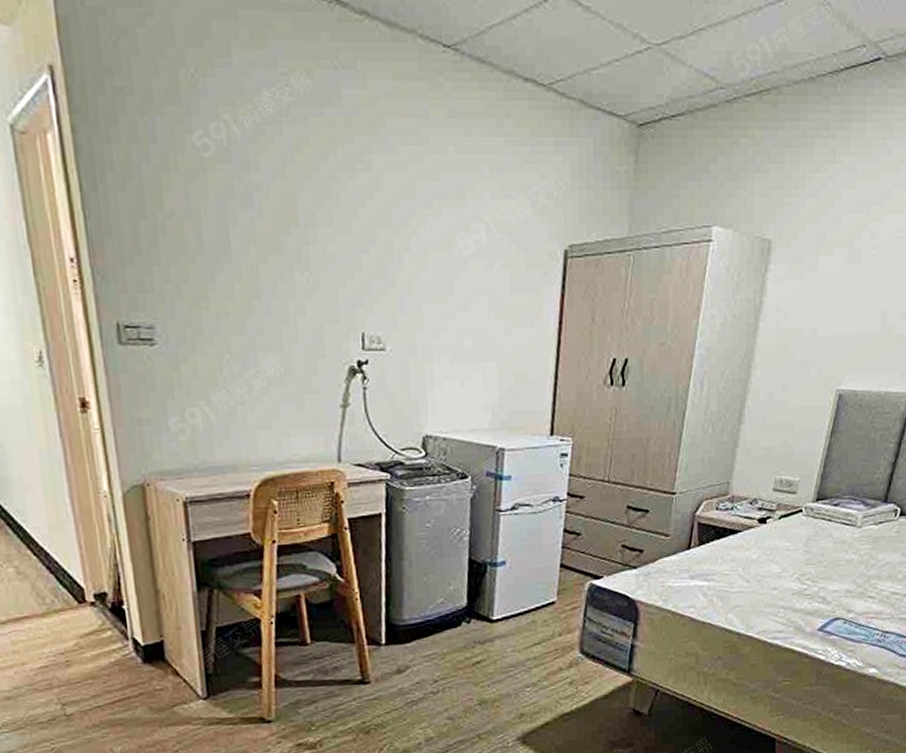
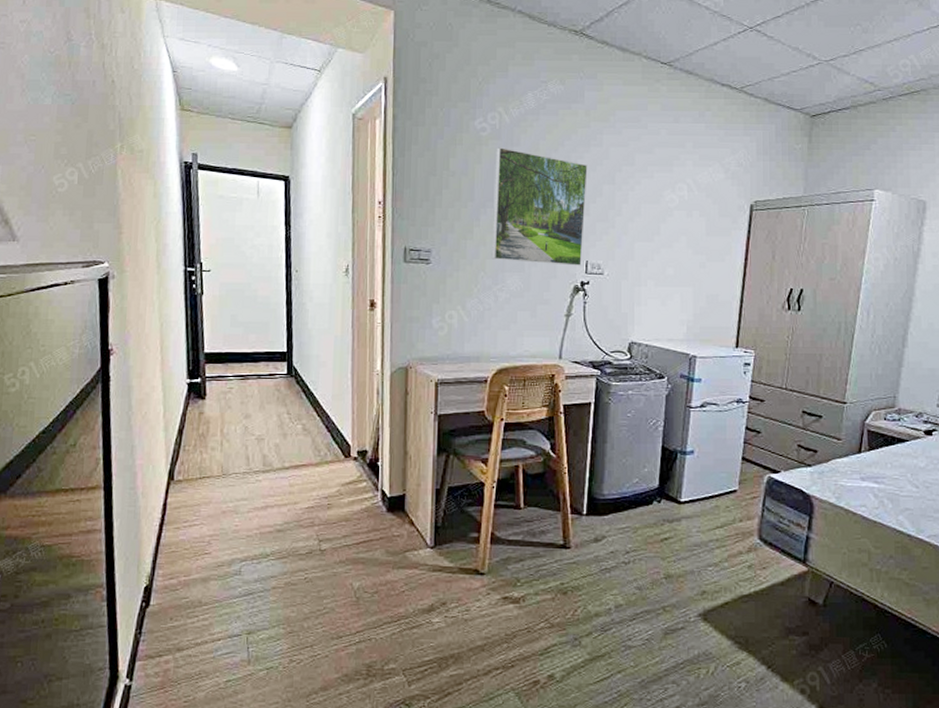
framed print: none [226,175,357,340] -> present [491,147,588,266]

